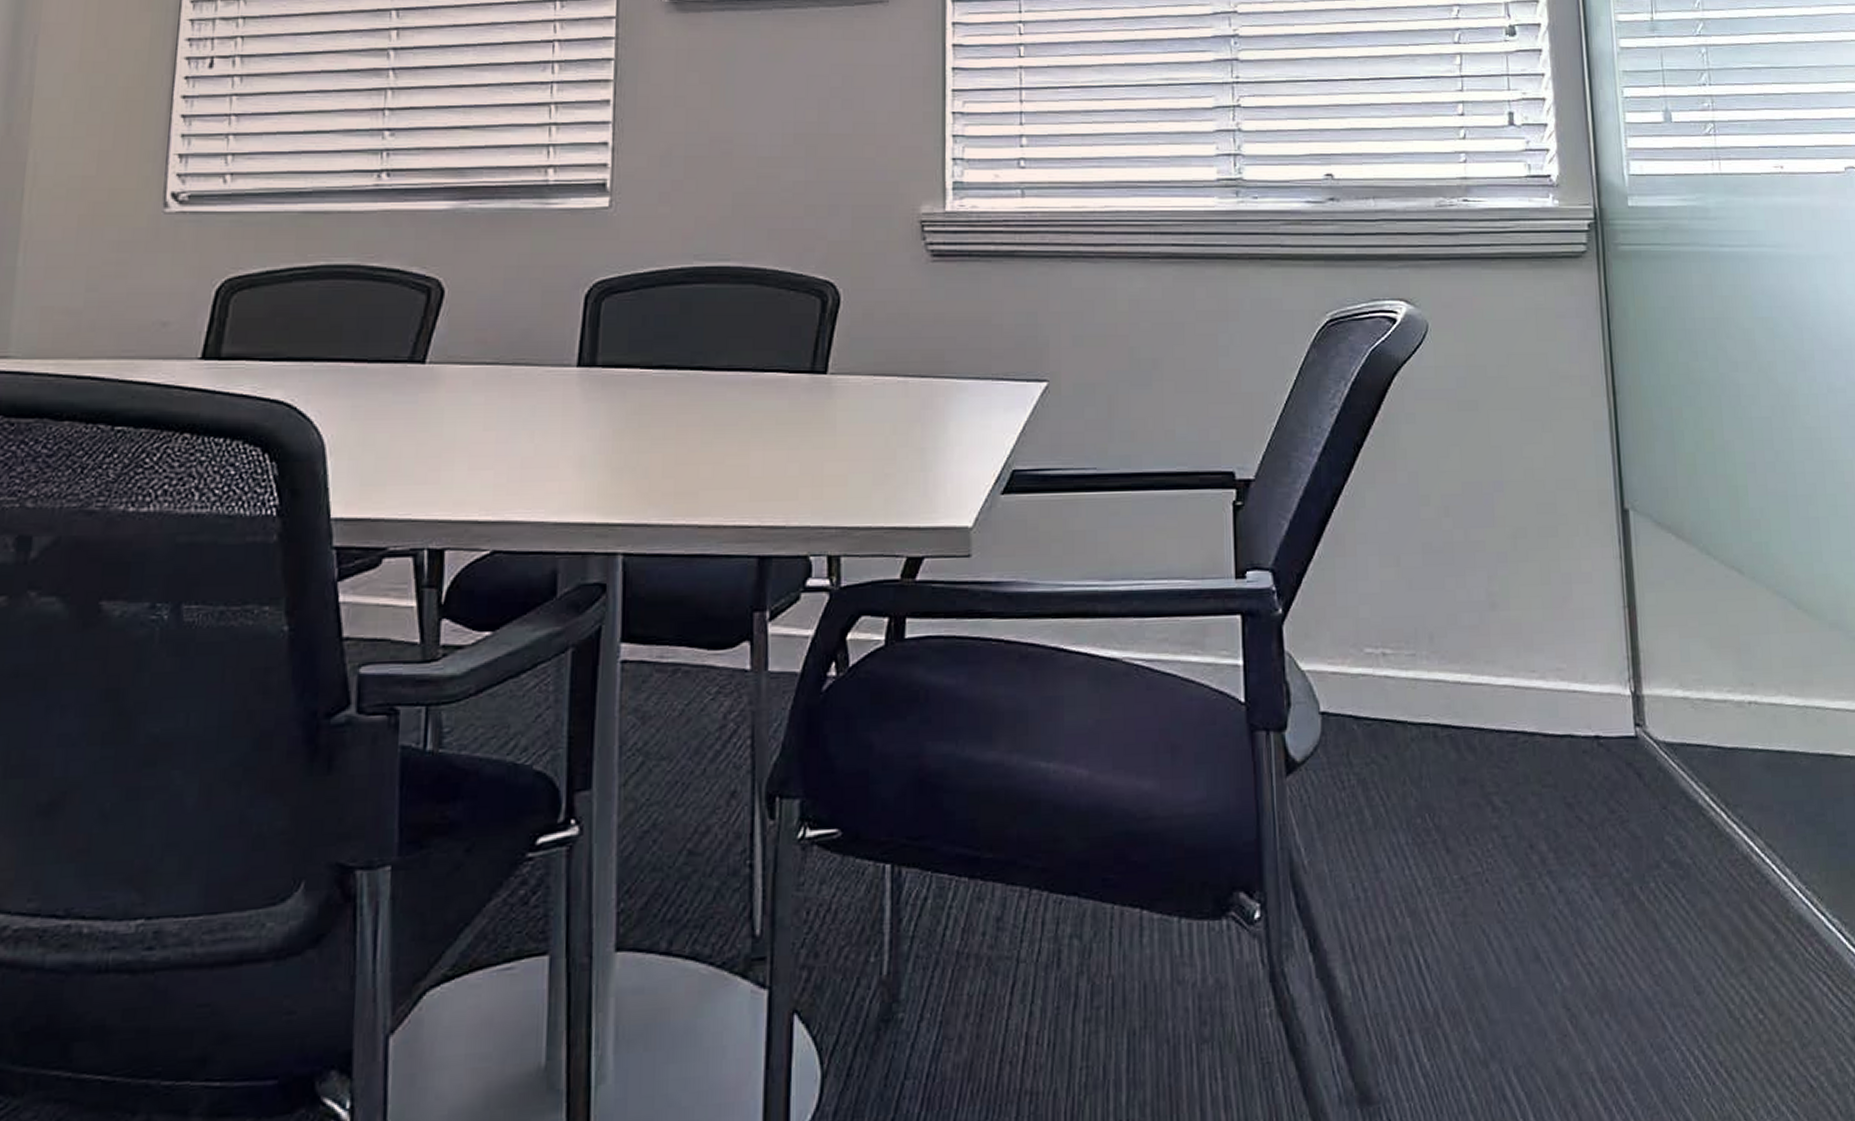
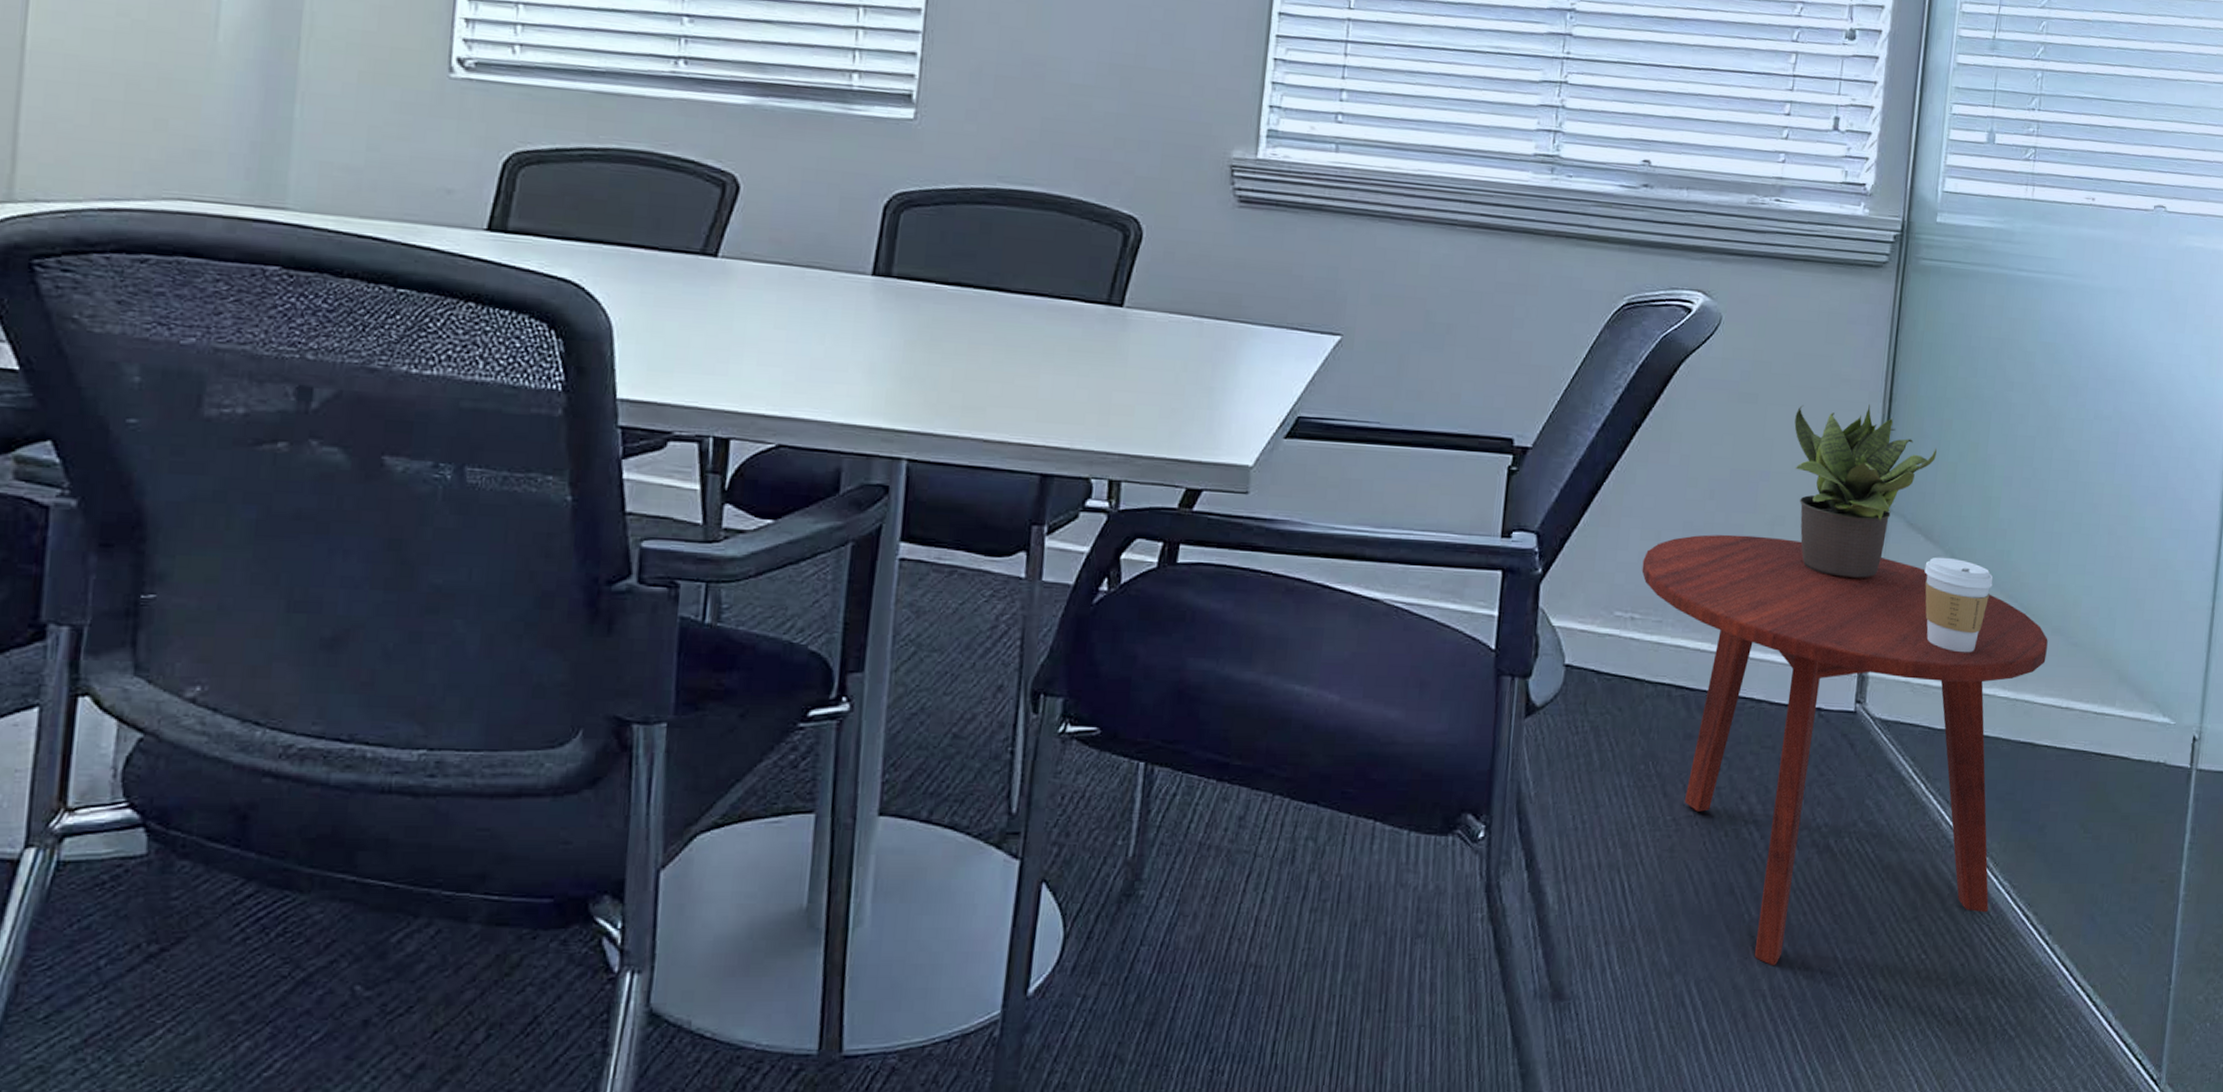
side table: none [1385,551,1829,1042] -> present [1641,534,2048,965]
potted plant: none [1519,399,1672,588] -> present [1794,403,1937,578]
coffee cup: none [1681,555,1757,660] -> present [1924,557,1994,653]

